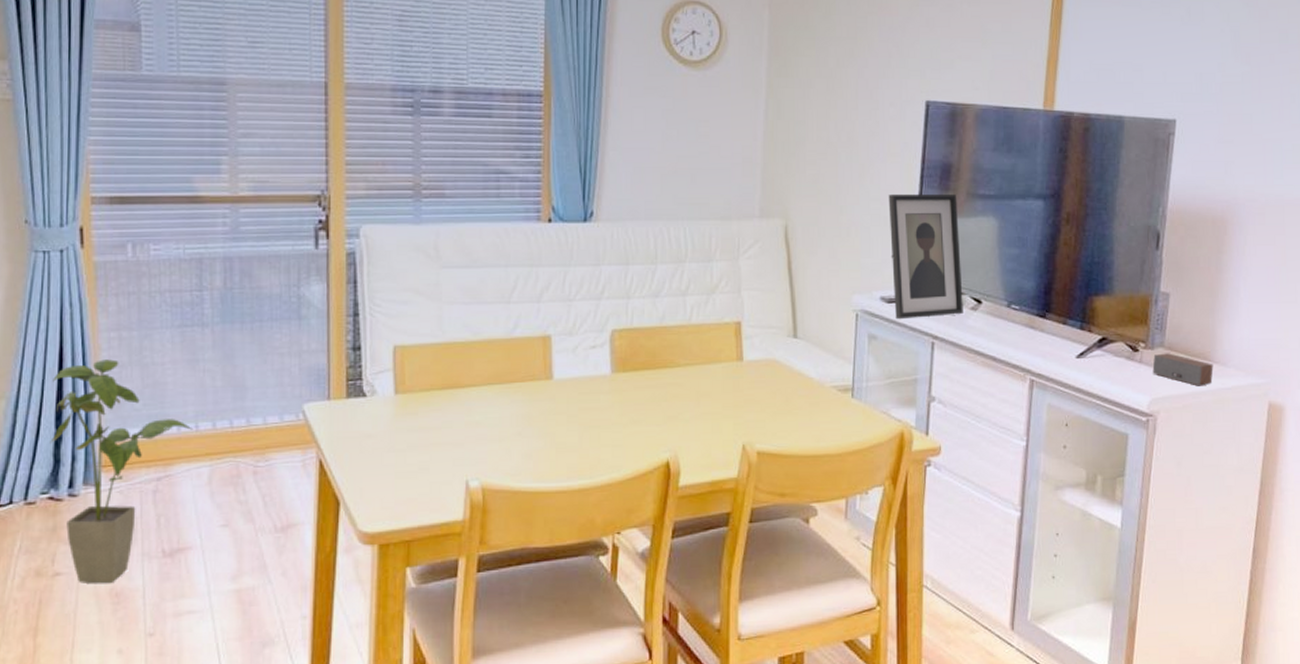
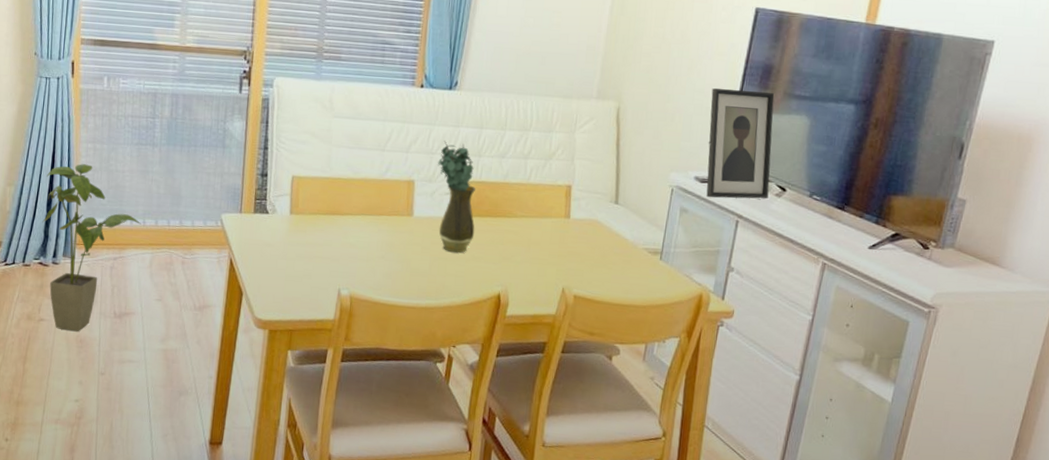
vase: none [578,284,631,417] -> present [438,141,475,253]
speaker: present [1152,353,1214,386] -> none [940,253,1001,287]

